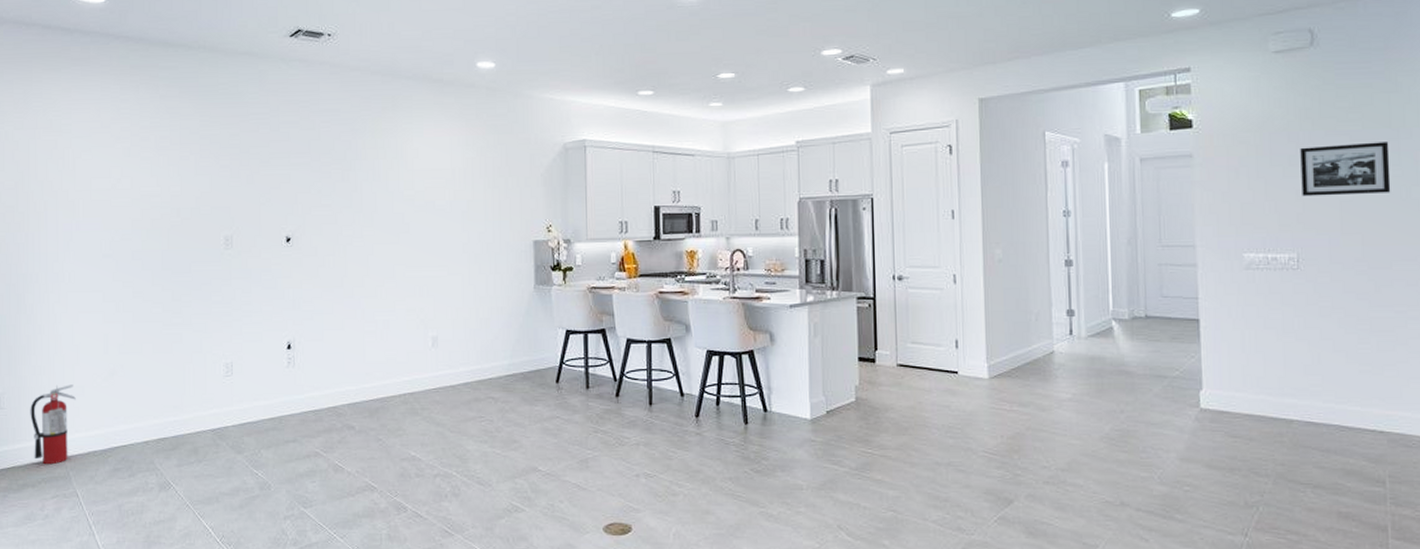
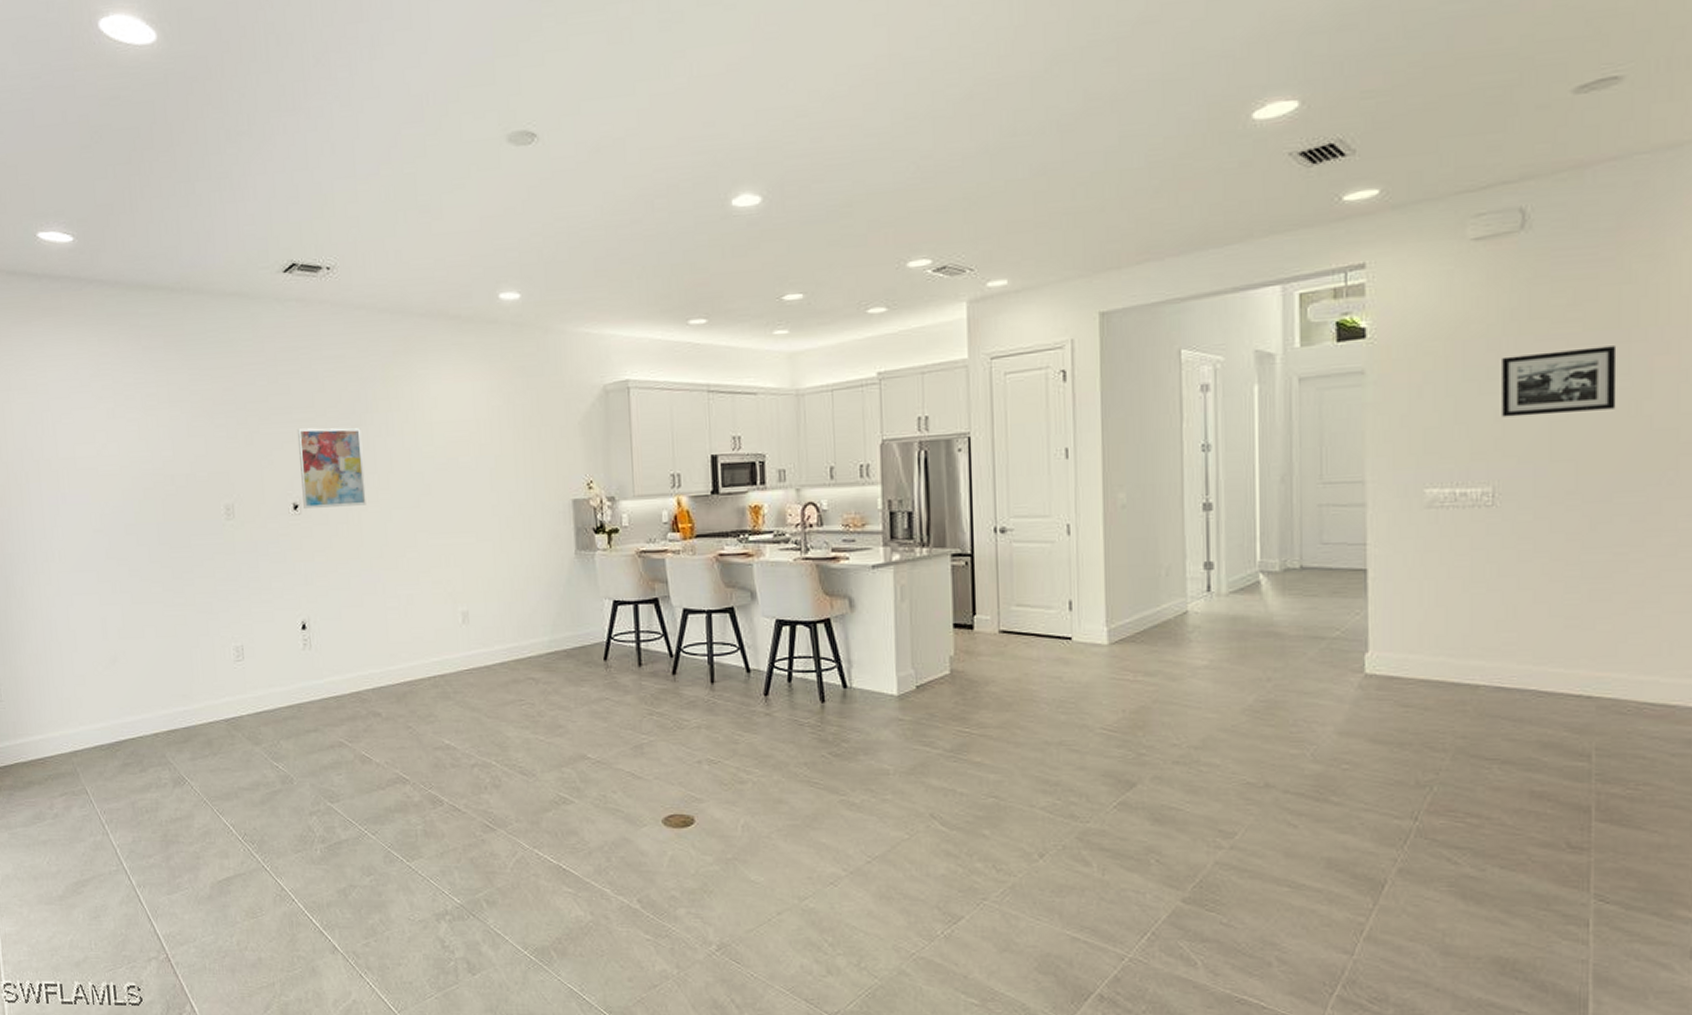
fire extinguisher: present [30,385,76,465] -> none [29,674,77,761]
wall art: none [293,171,352,241] -> present [297,428,366,509]

